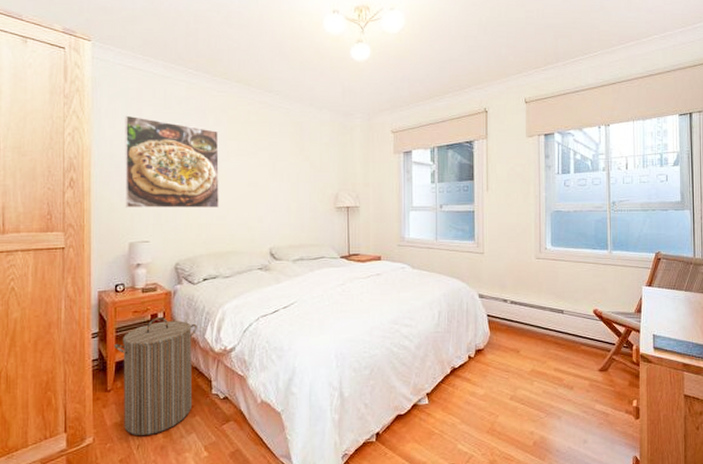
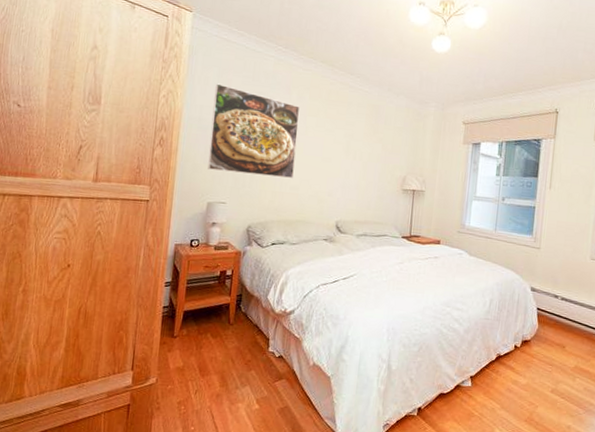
laundry hamper: present [113,317,197,436] -> none [183,274,262,383]

